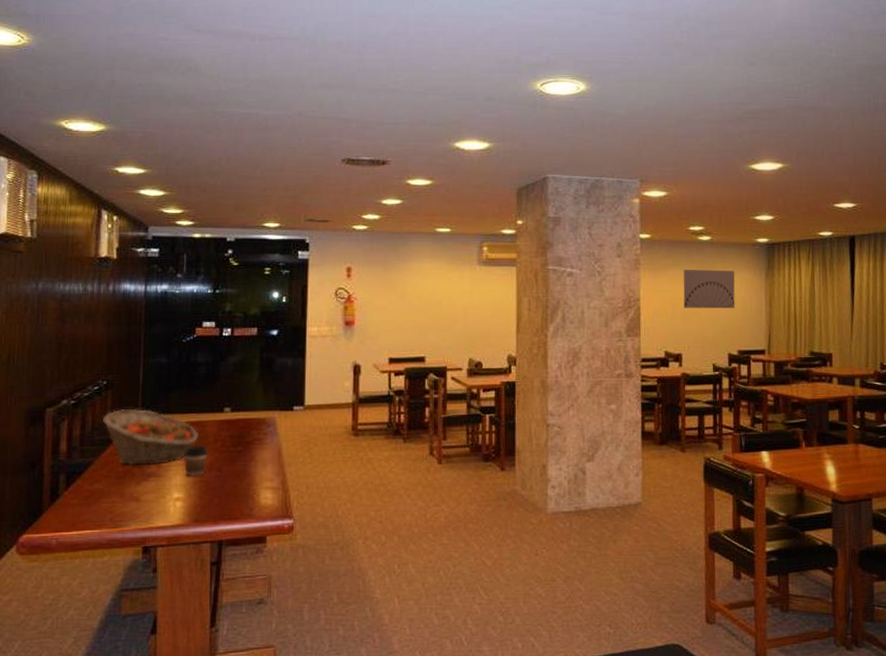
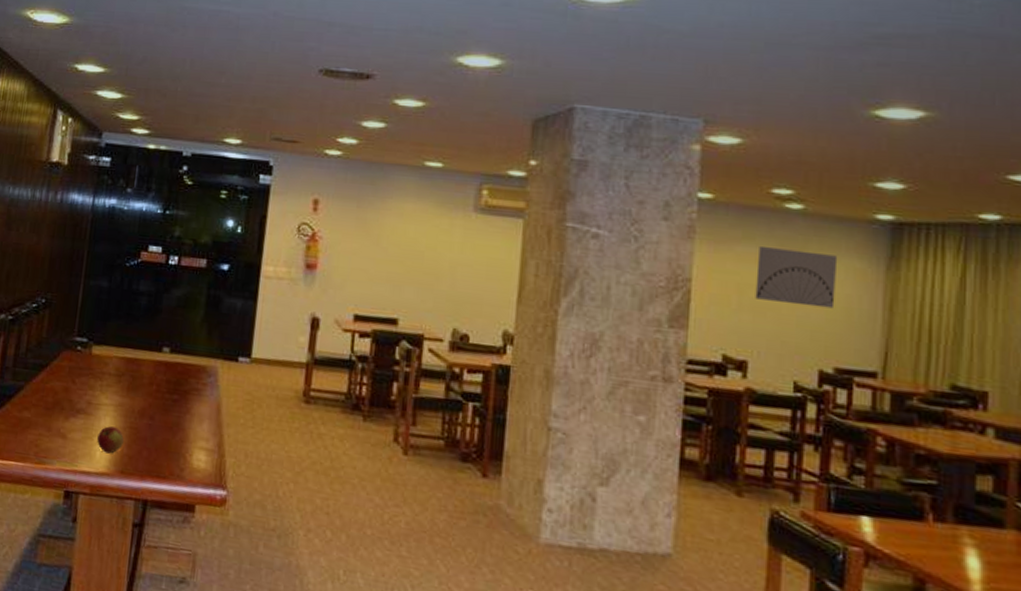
fruit basket: present [103,409,198,466] -> none [37,333,133,401]
apple: none [170,483,196,507] -> present [97,426,125,454]
coffee cup: present [183,444,208,477] -> none [115,385,142,422]

